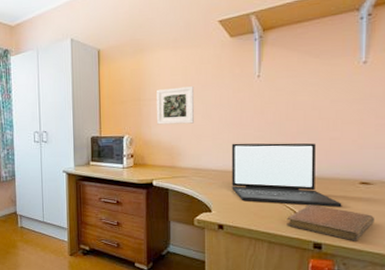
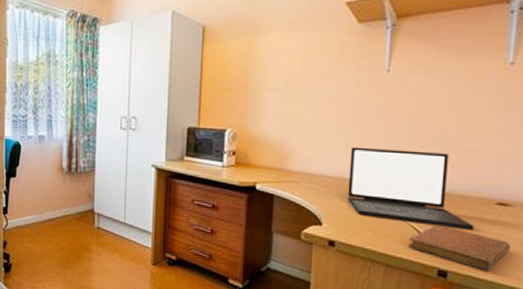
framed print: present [157,86,195,125] -> none [266,76,313,120]

